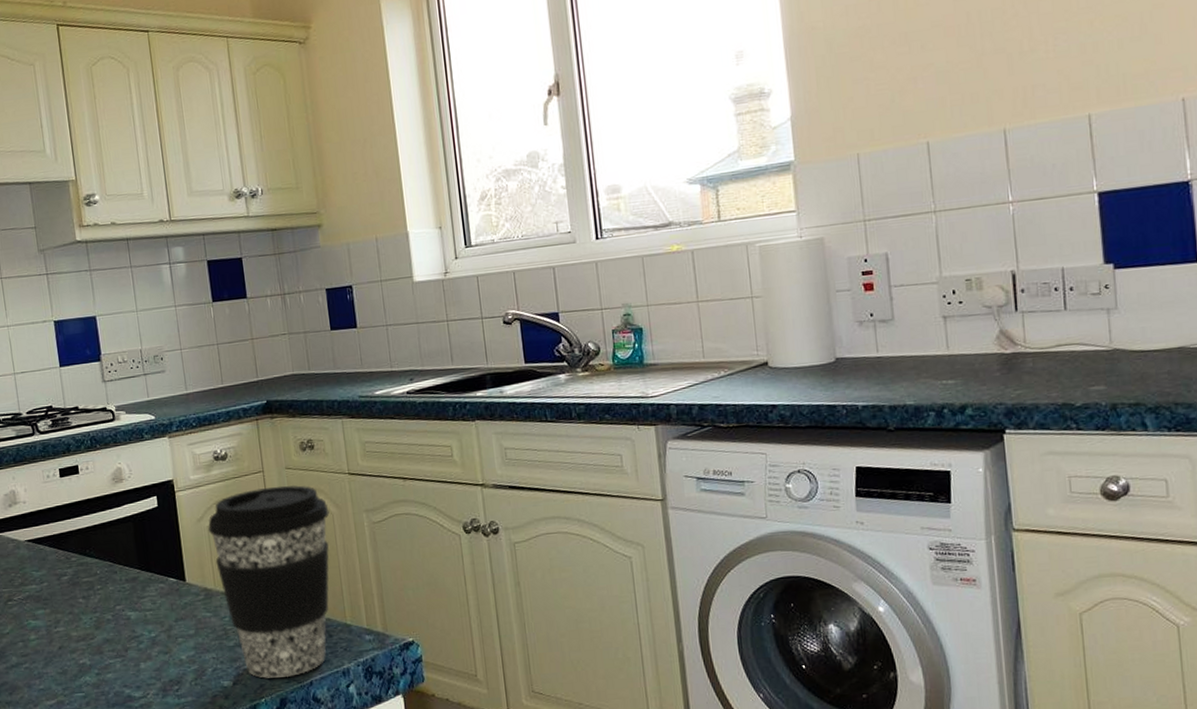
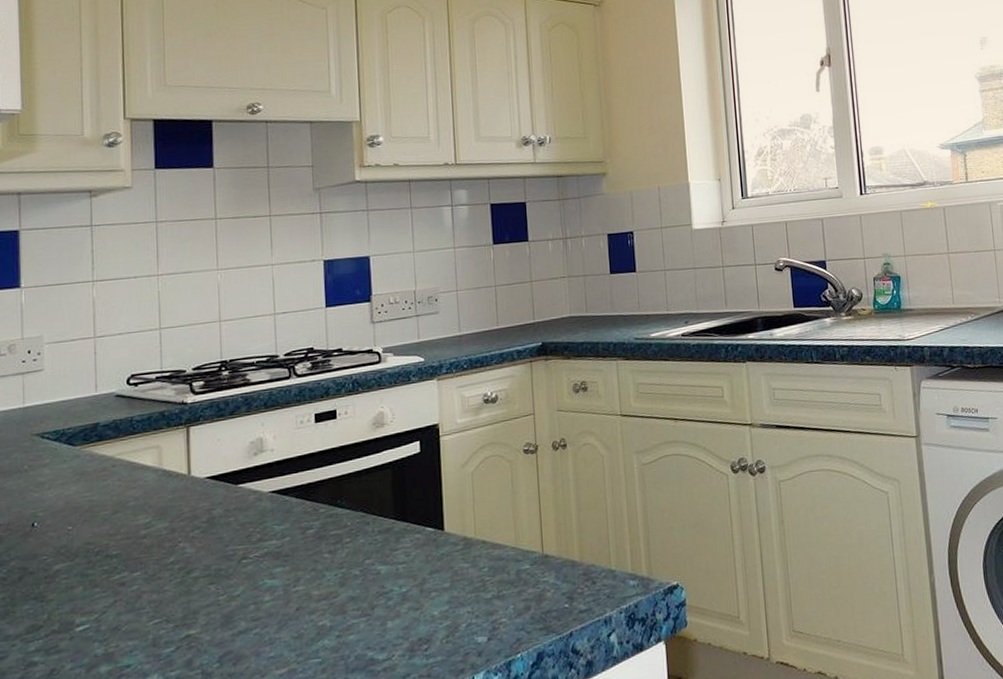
coffee cup: present [208,485,330,679] -> none [473,427,599,632]

